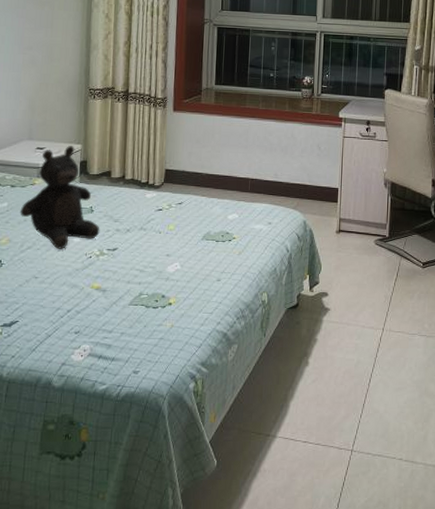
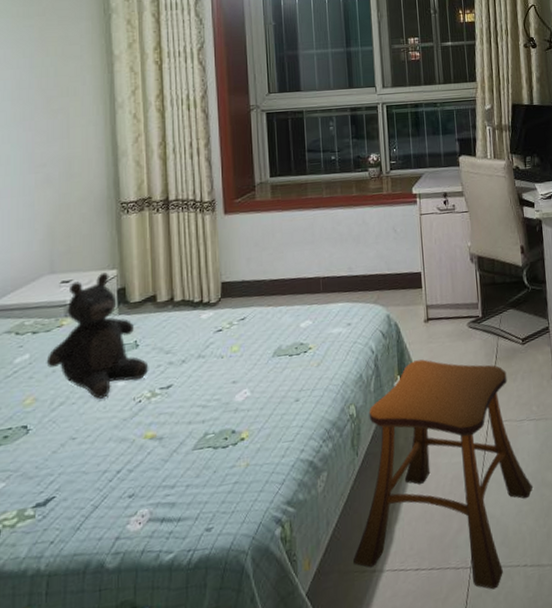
stool: none [252,265,416,473] -> present [353,359,533,590]

